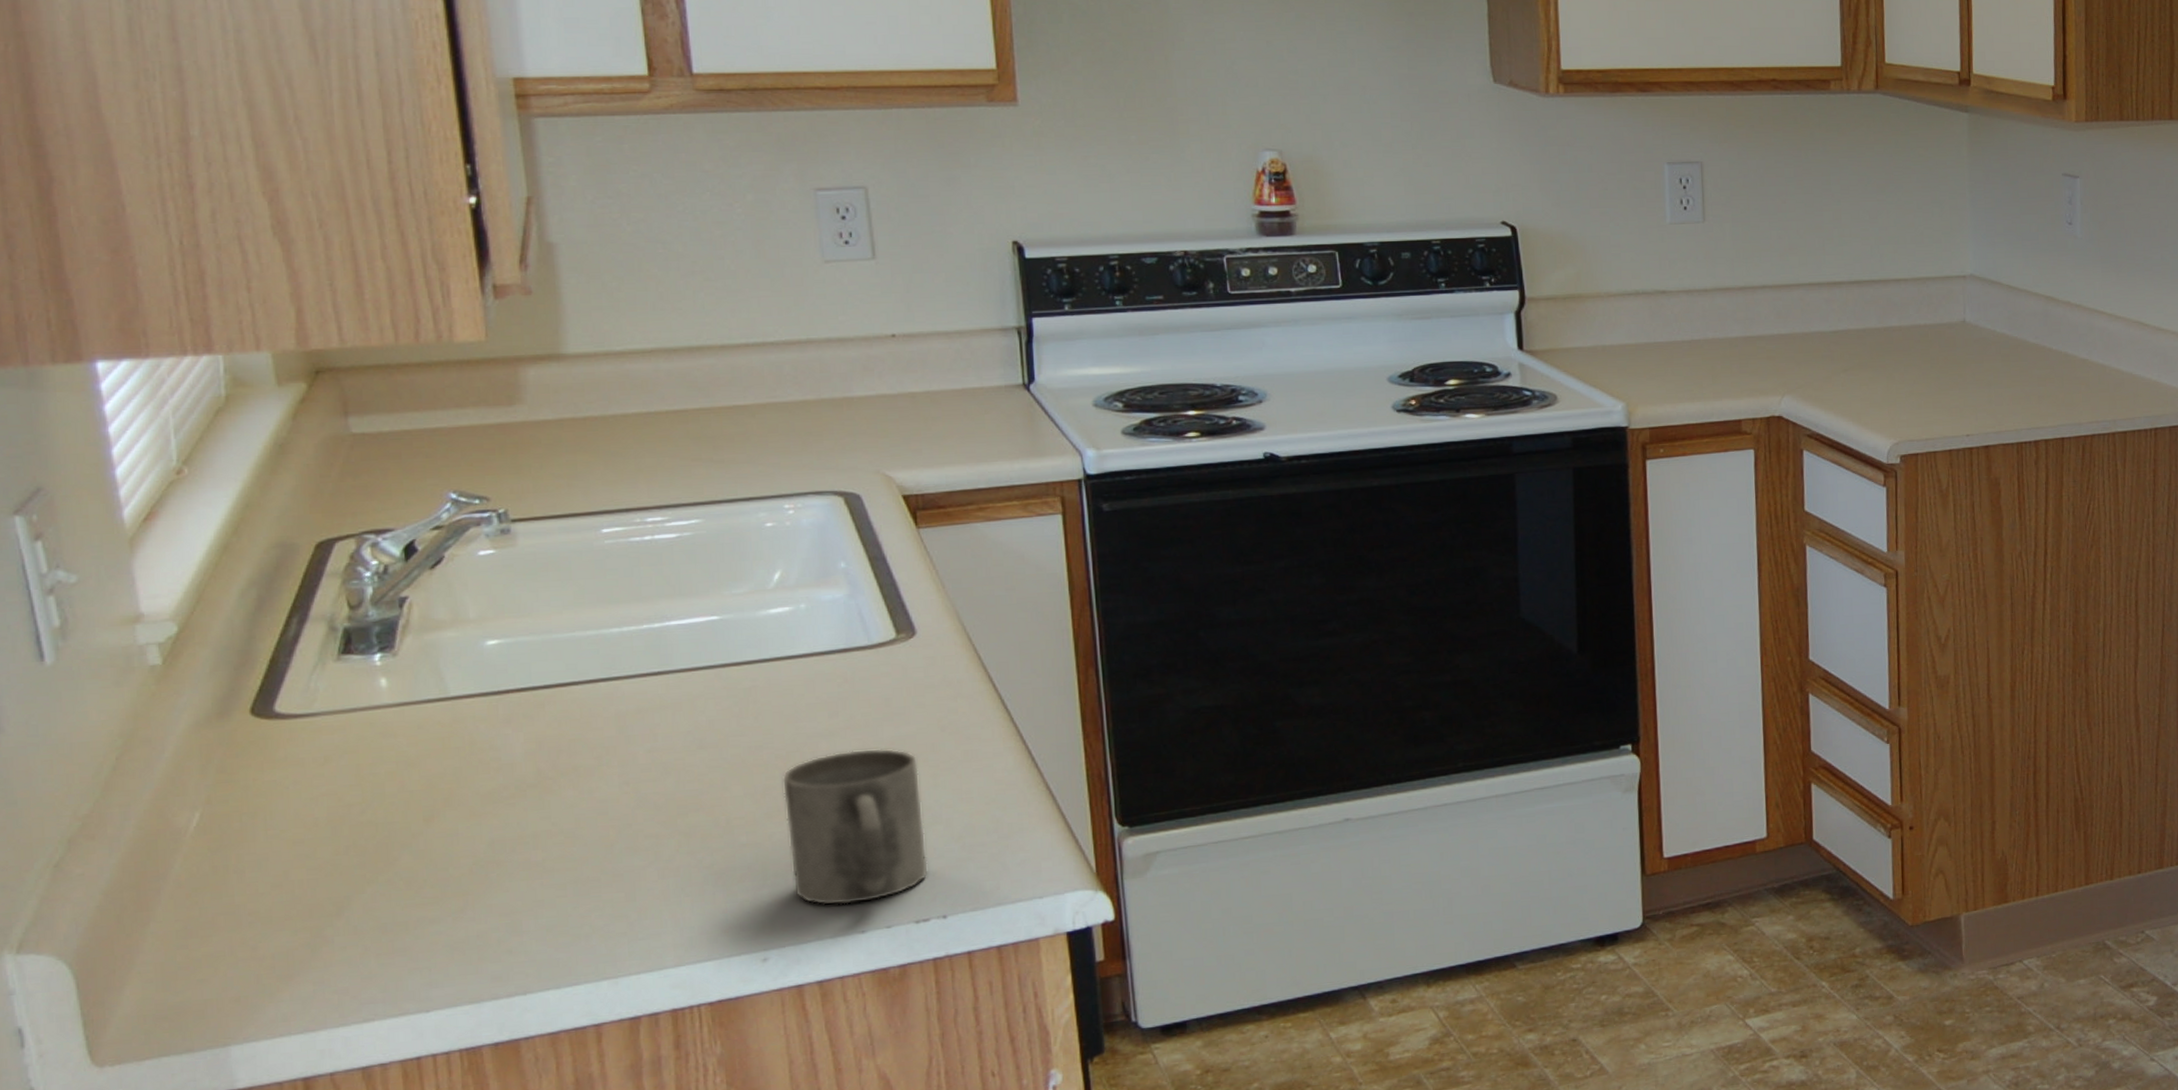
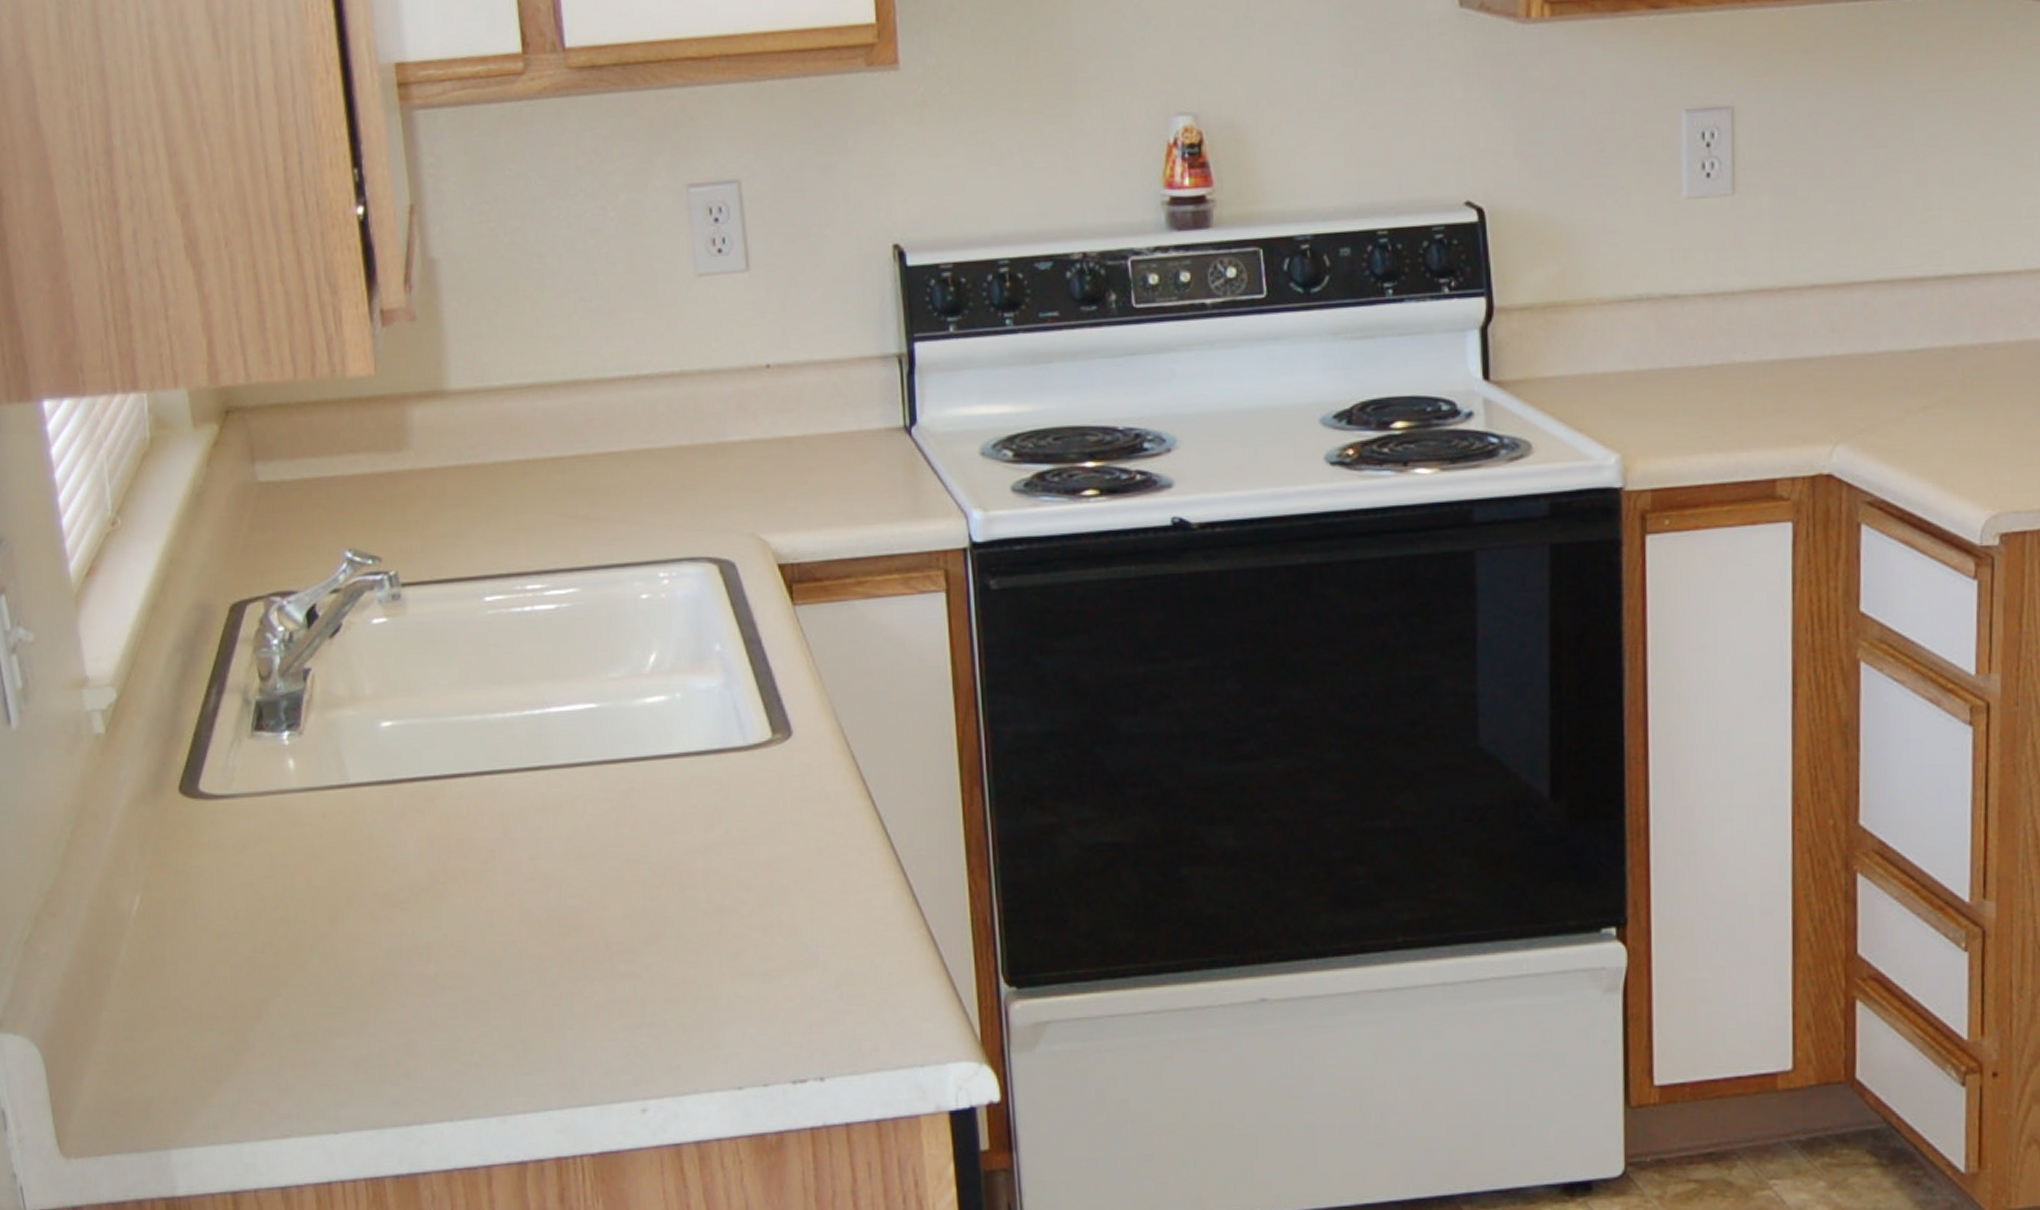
mug: present [782,748,928,906] -> none [659,870,805,1054]

